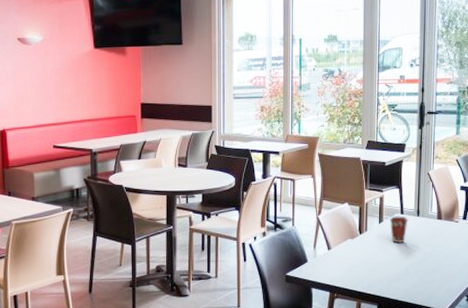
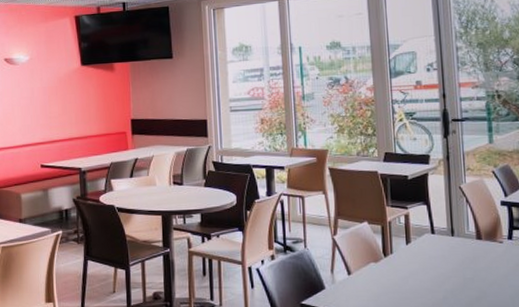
coffee cup: present [389,216,408,243] -> none [418,236,441,267]

